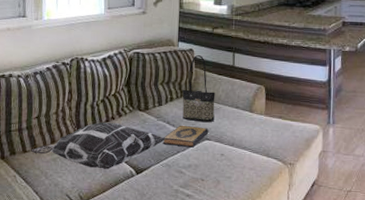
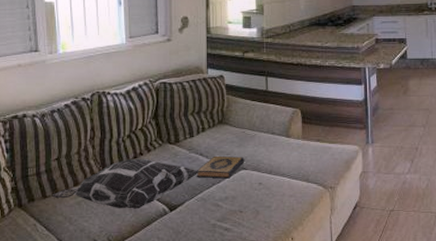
tote bag: present [182,55,216,122] -> none [214,82,250,151]

